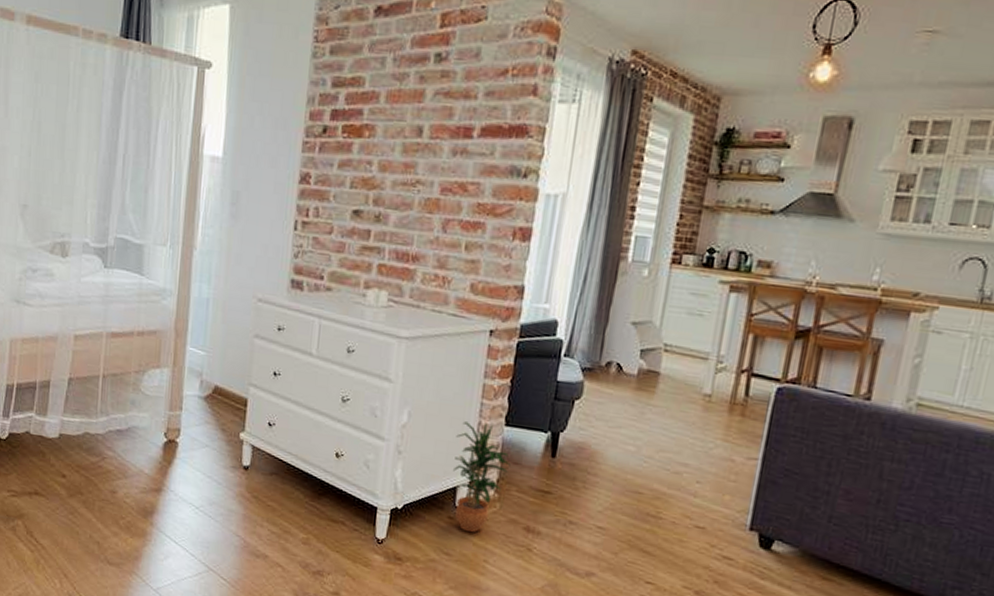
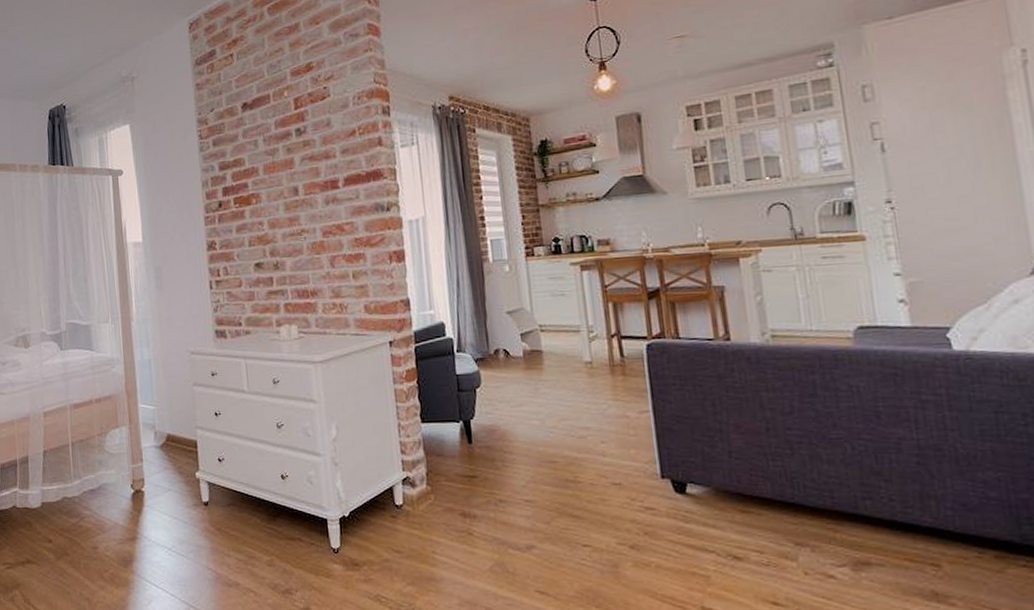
potted plant: present [453,421,511,533] -> none [381,423,435,527]

